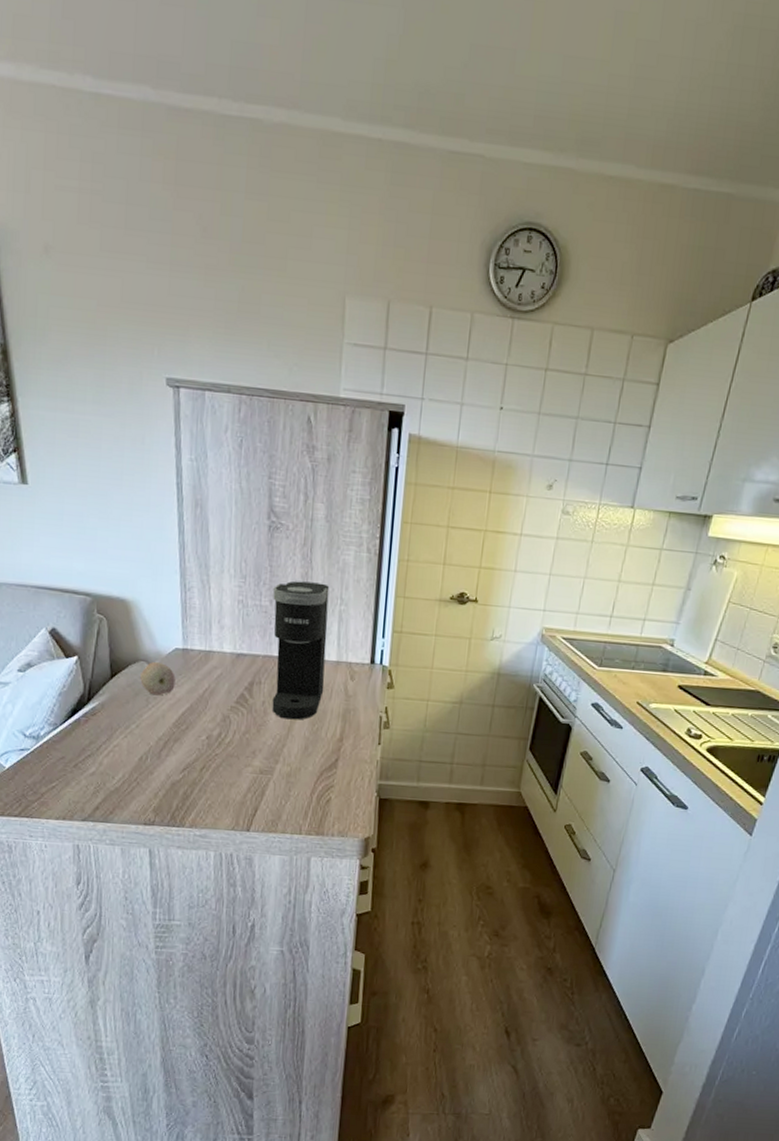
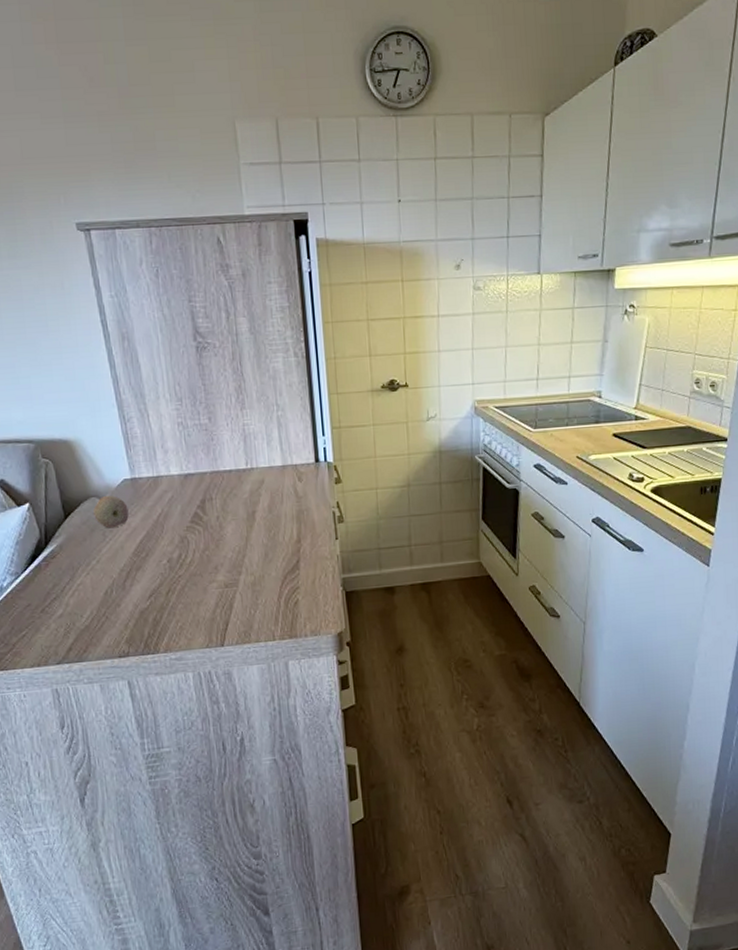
coffee maker: present [272,580,330,720] -> none [210,393,275,530]

